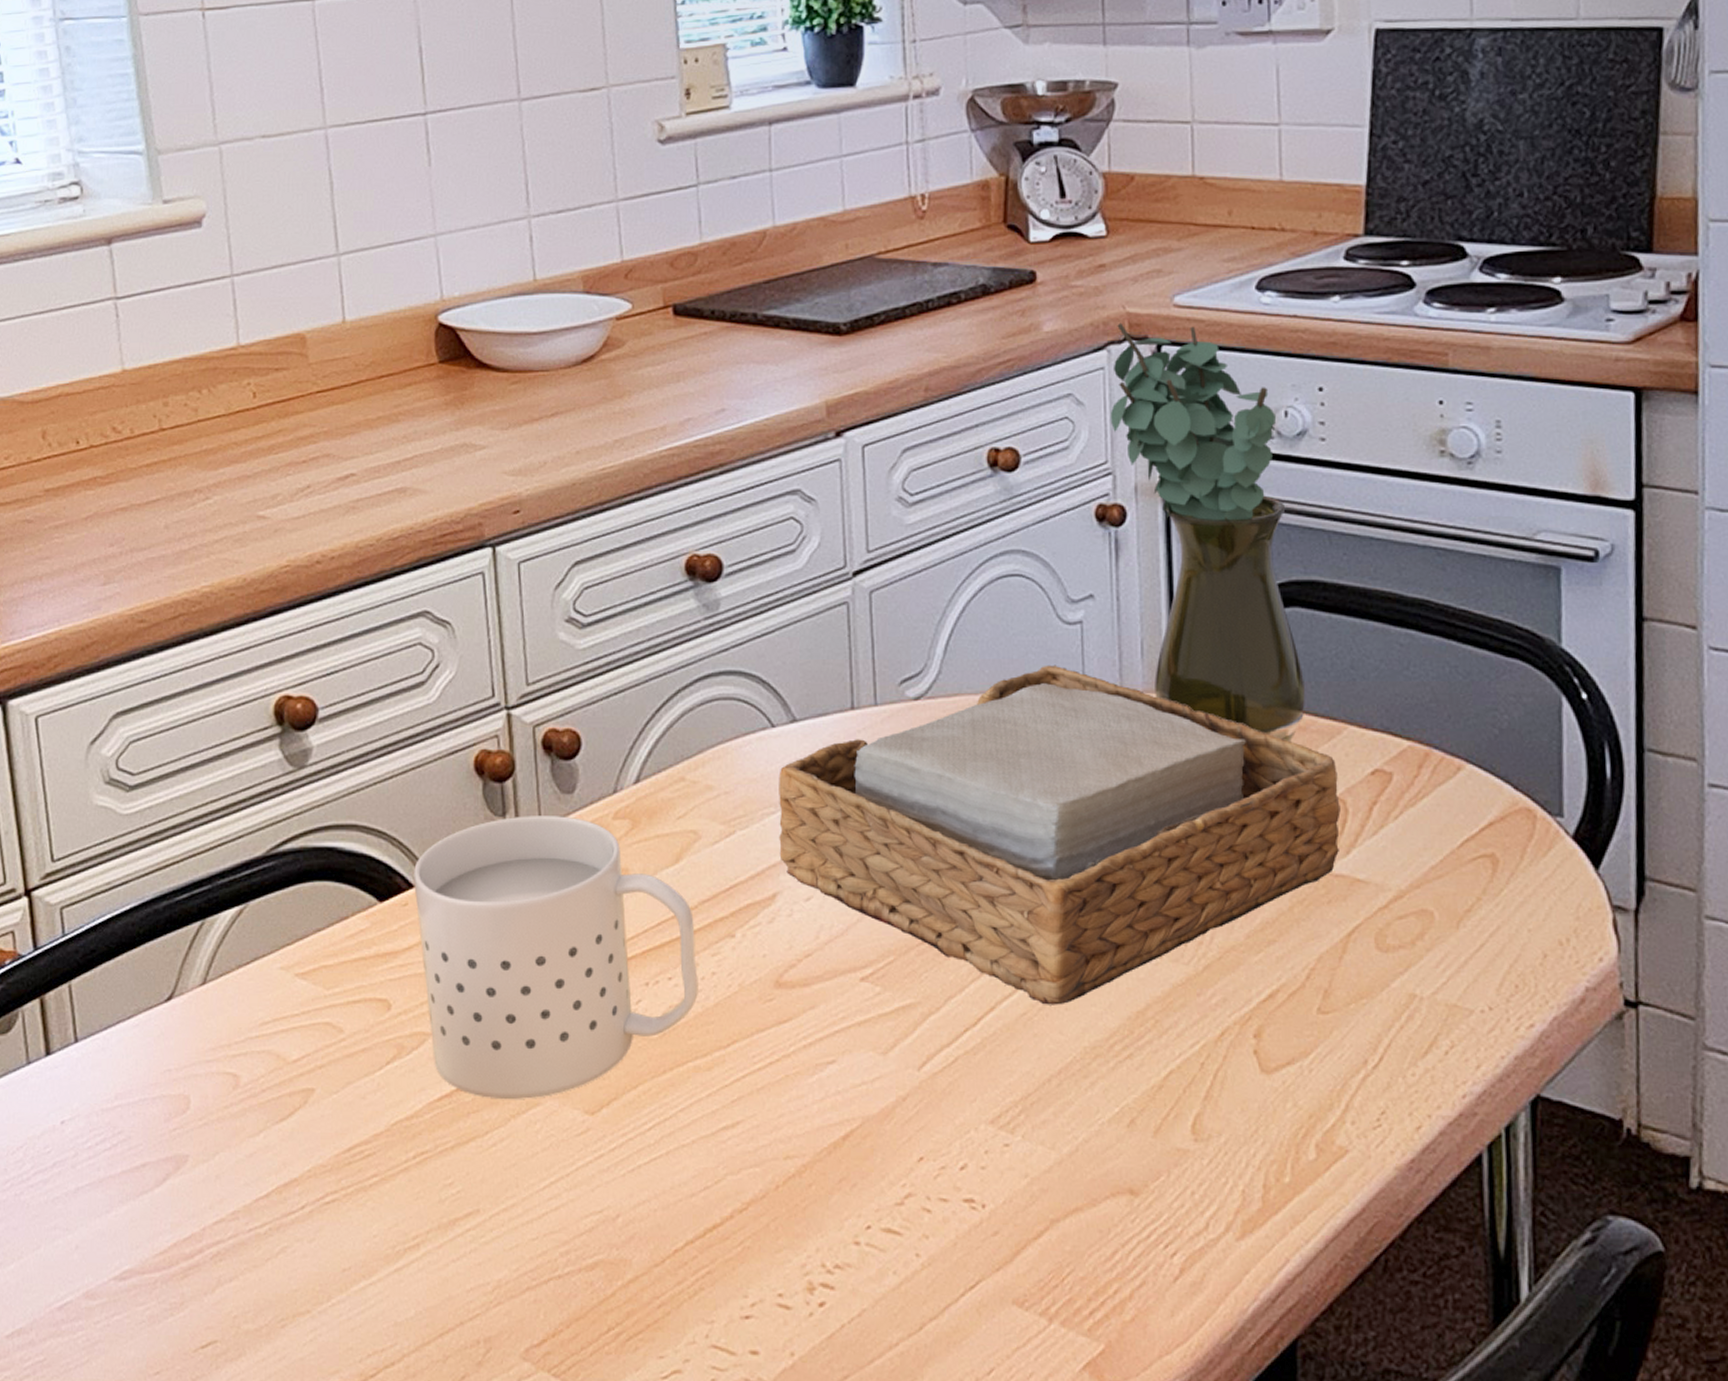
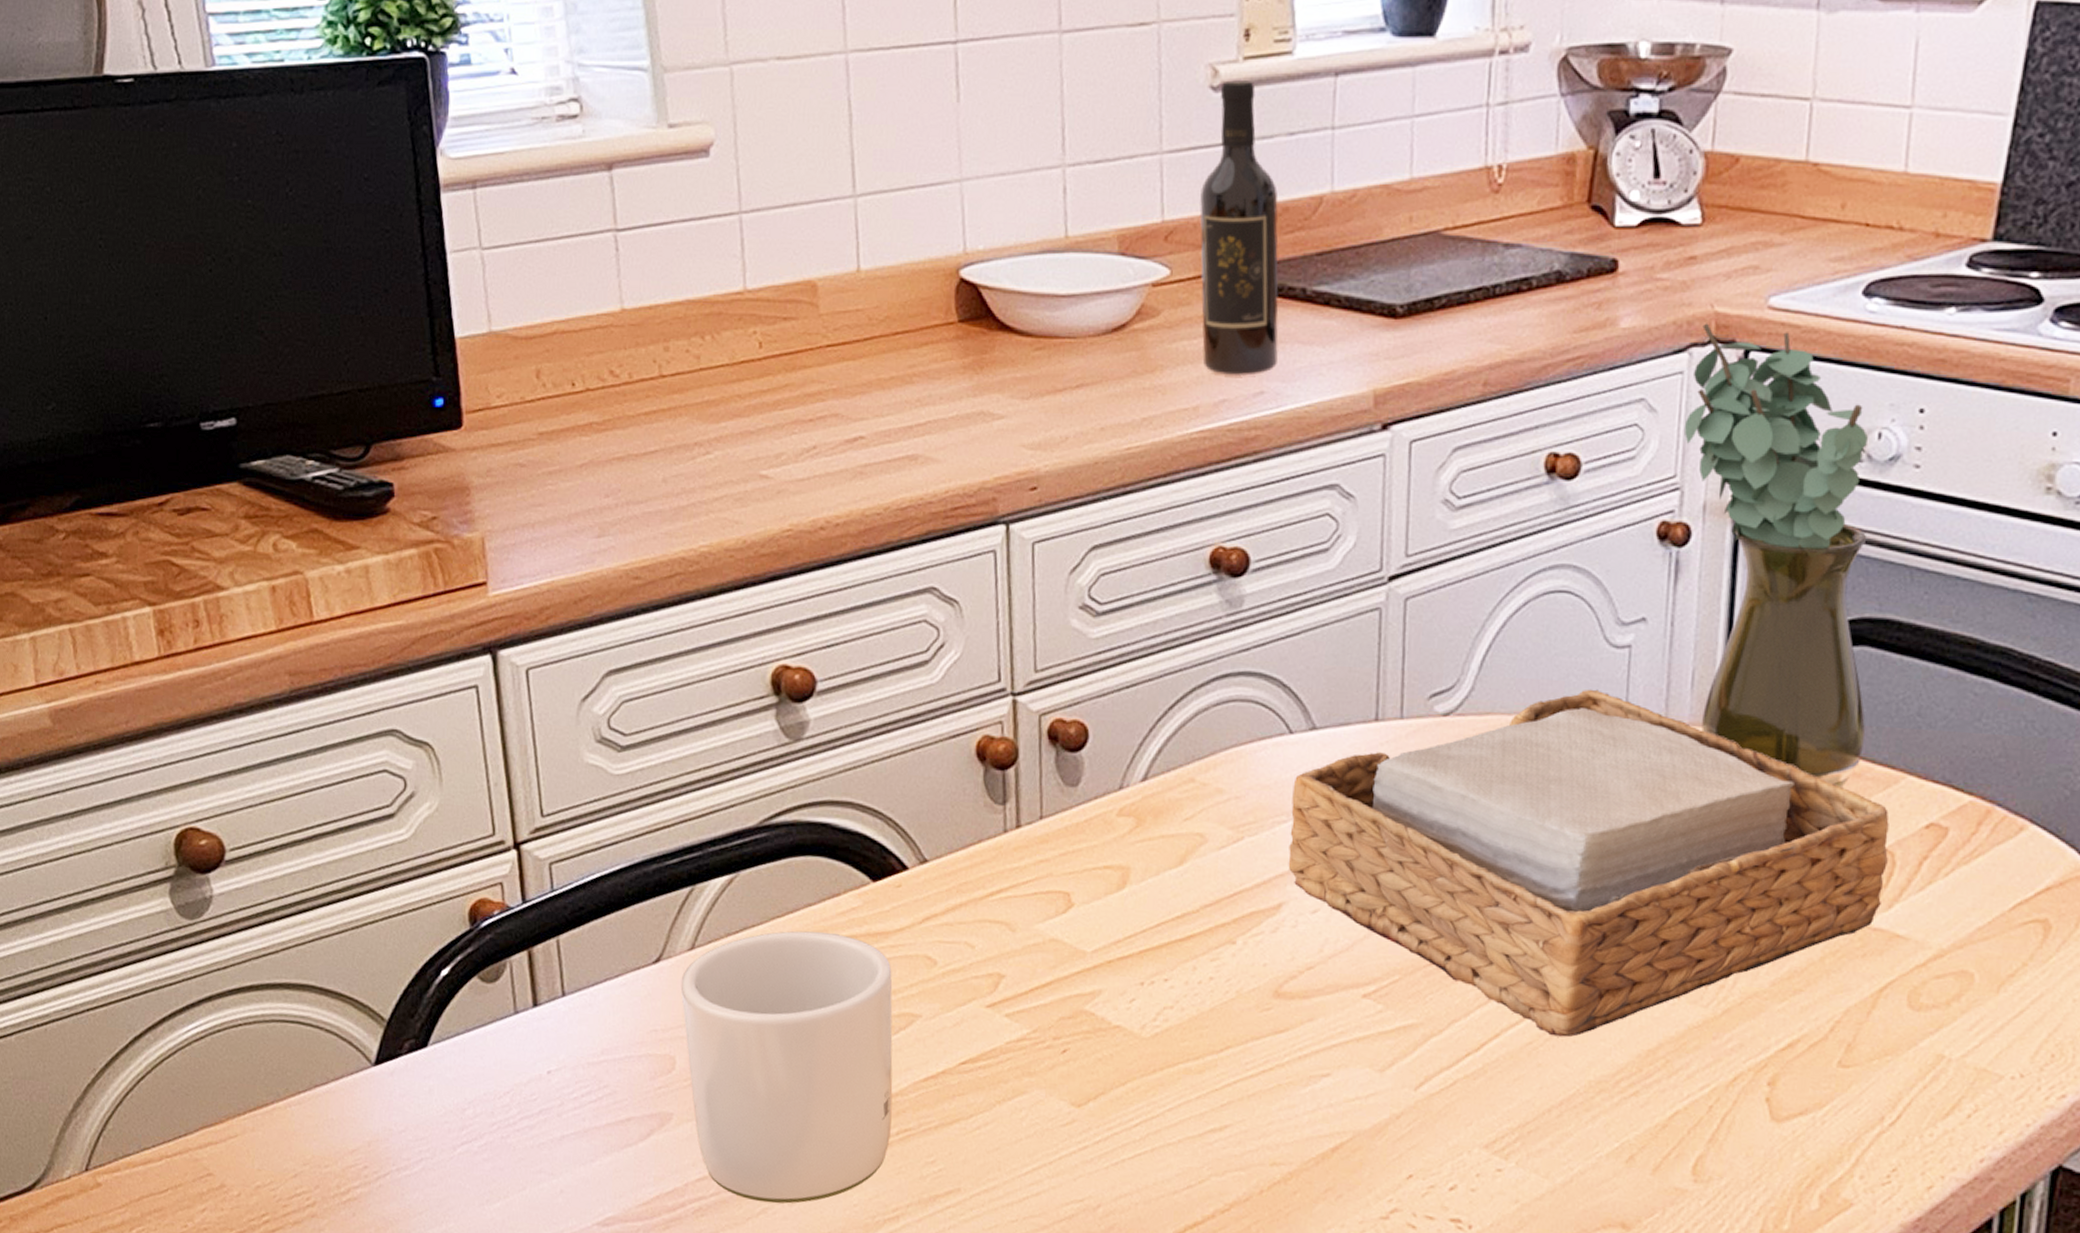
mug: none [193,956,408,1241] -> present [680,930,893,1204]
mug: present [414,816,698,1100] -> none [908,805,1195,1087]
wine bottle: none [655,133,735,396] -> present [1199,80,1279,376]

